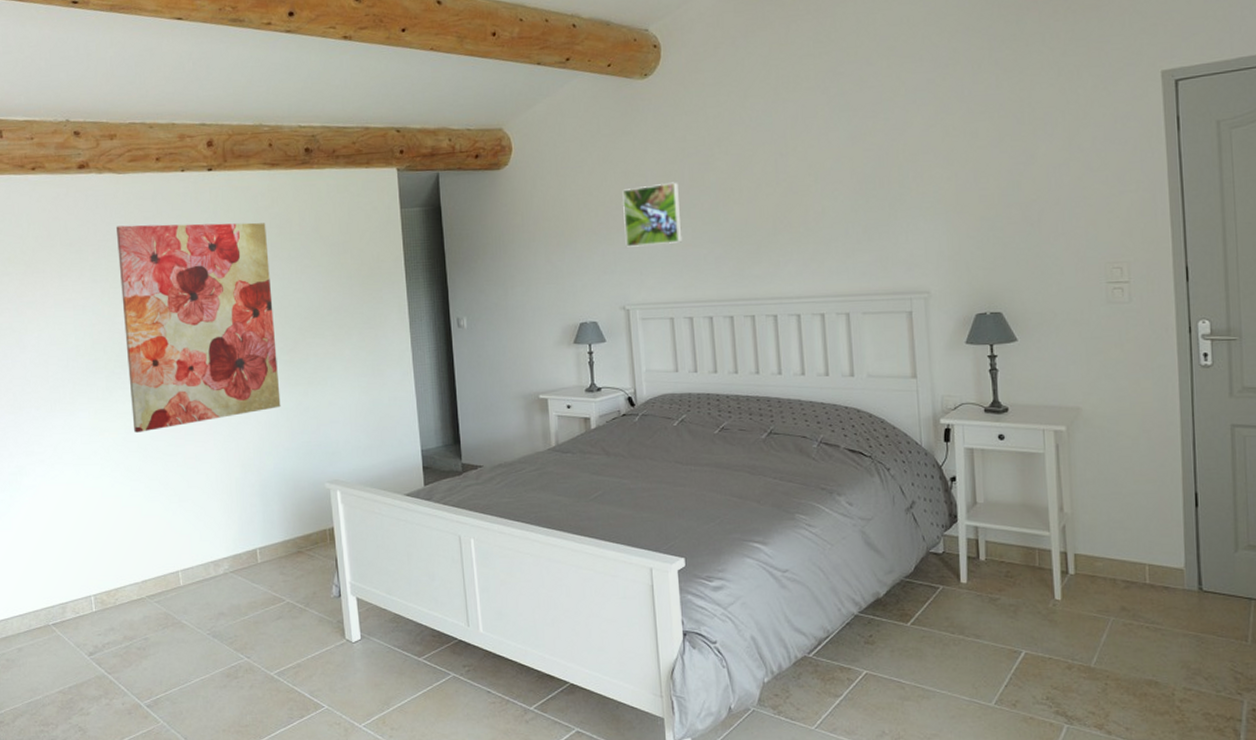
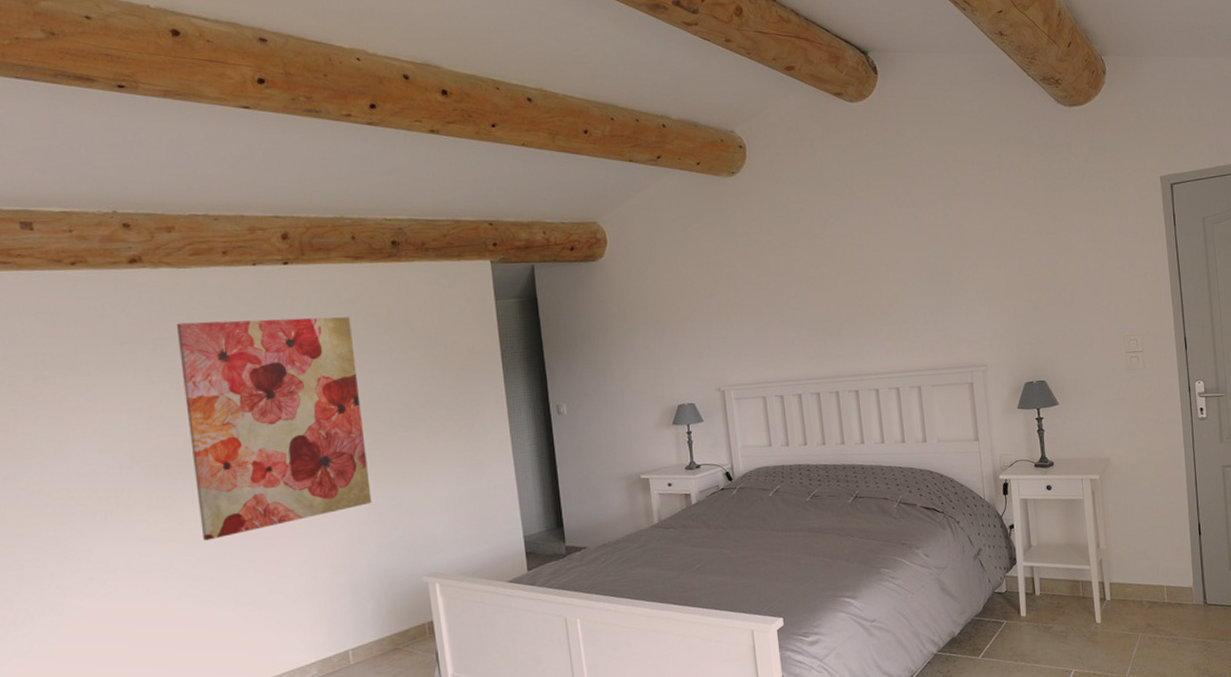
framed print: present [622,182,683,247] -> none [714,271,772,333]

